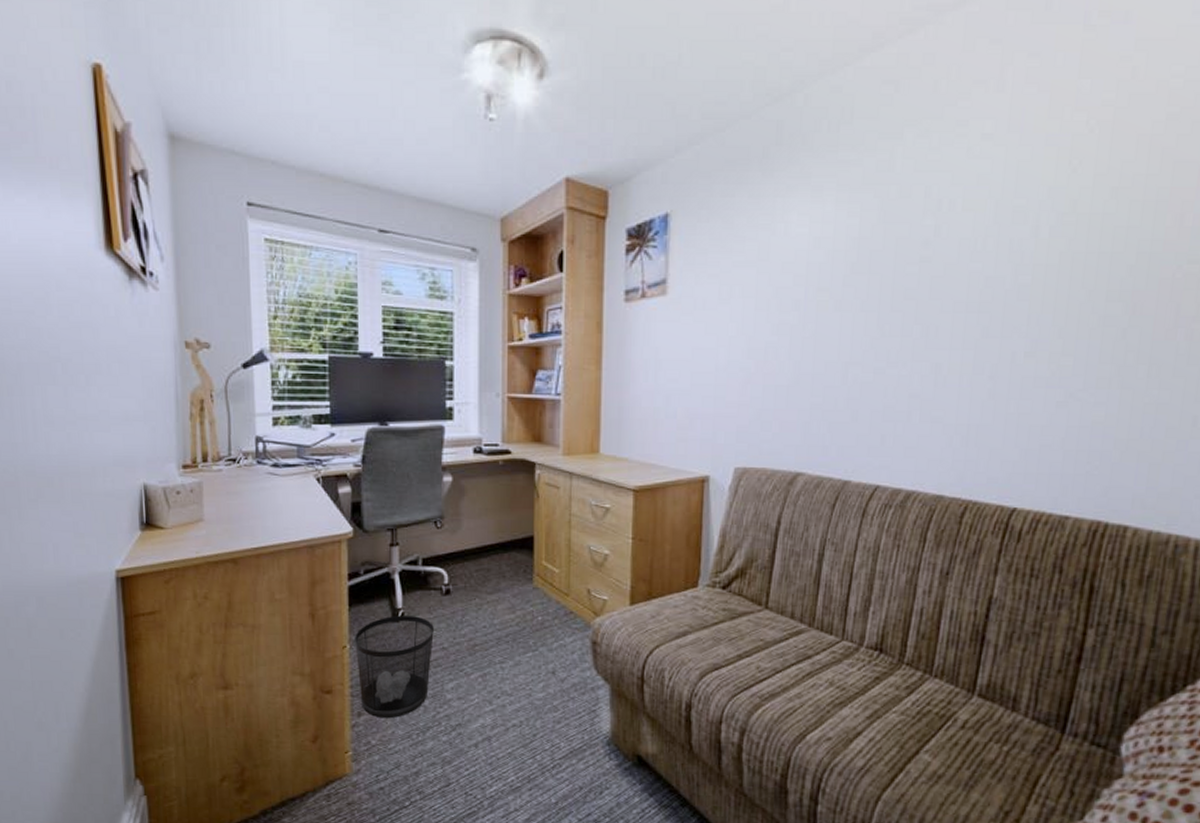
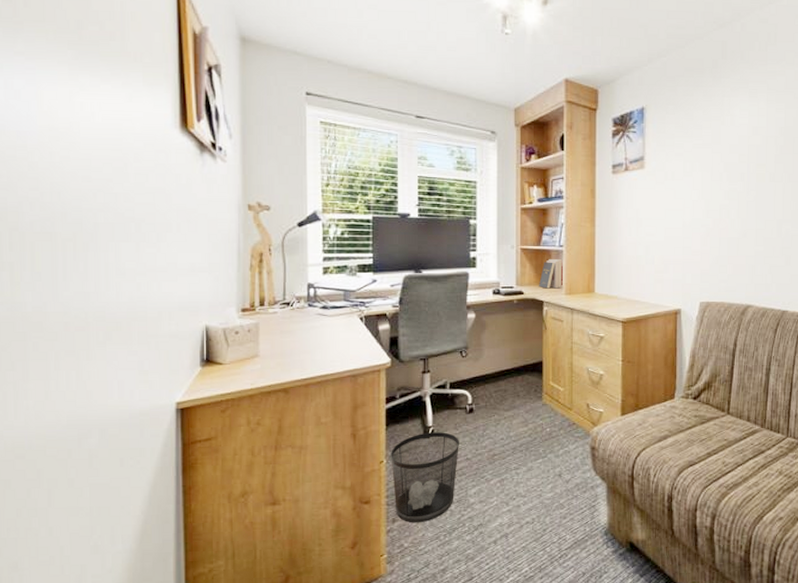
books: none [530,409,558,448] -> present [539,258,562,289]

